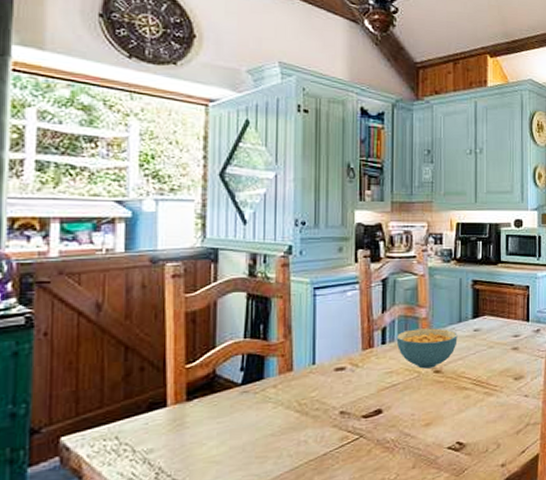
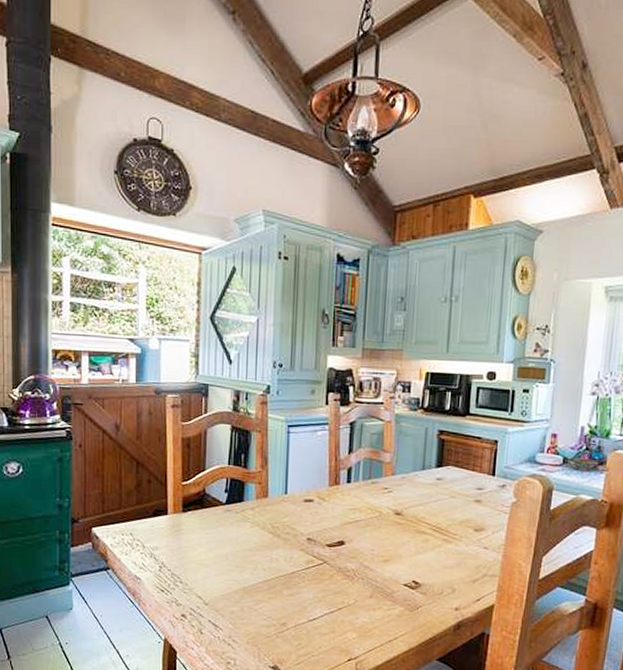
cereal bowl: present [396,328,458,369] -> none [360,472,420,510]

